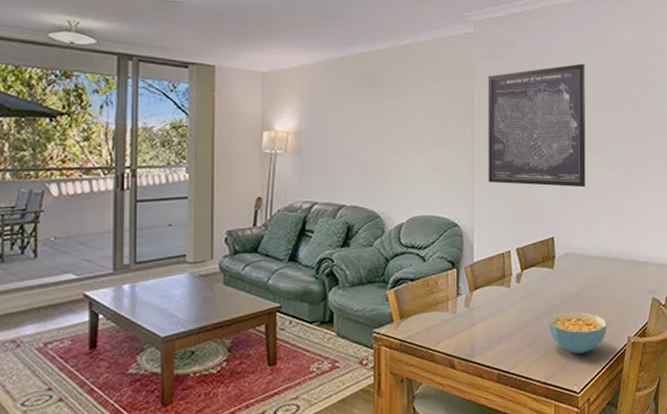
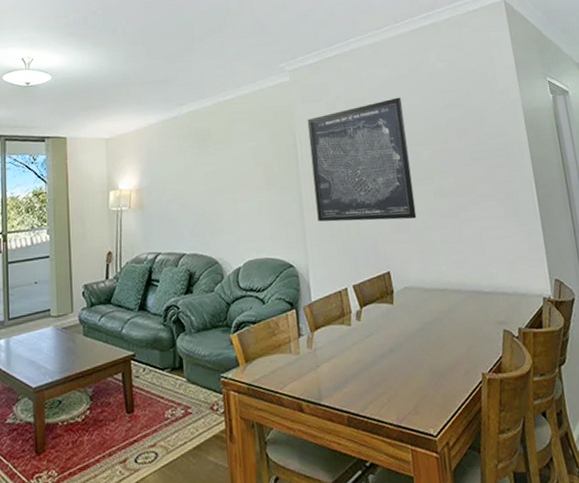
cereal bowl: present [548,311,607,355] -> none [394,347,458,394]

